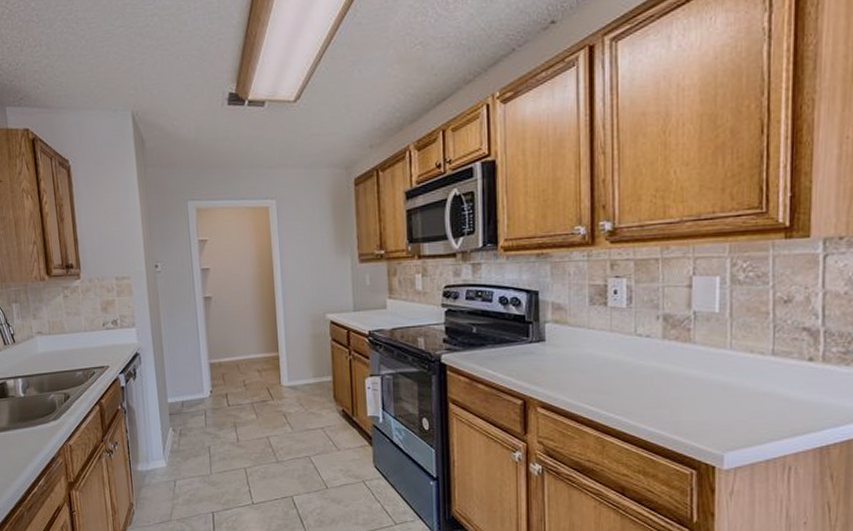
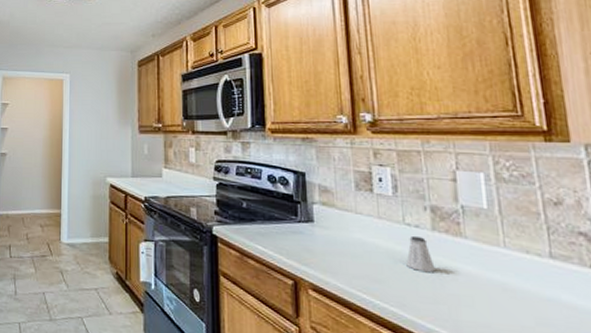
saltshaker: none [634,345,662,379] -> present [406,235,435,272]

